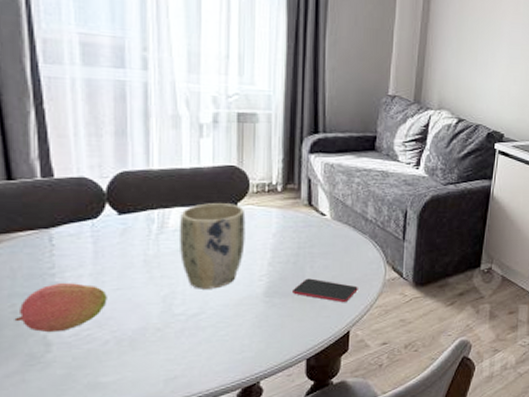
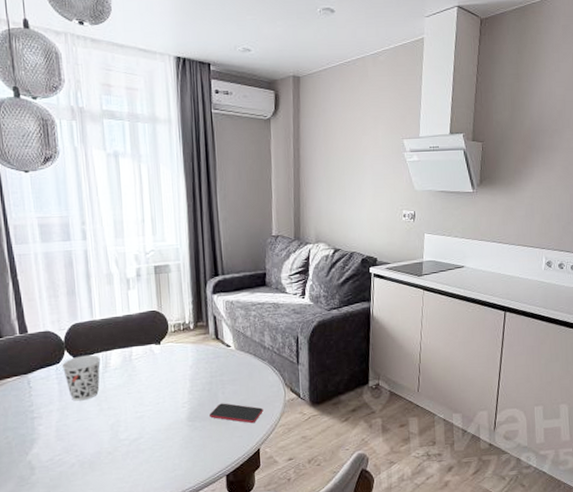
fruit: present [14,283,107,333] -> none [8,417,71,459]
cup: none [99,211,155,266] -> present [61,355,101,401]
plant pot: present [180,203,246,289] -> none [118,343,169,418]

